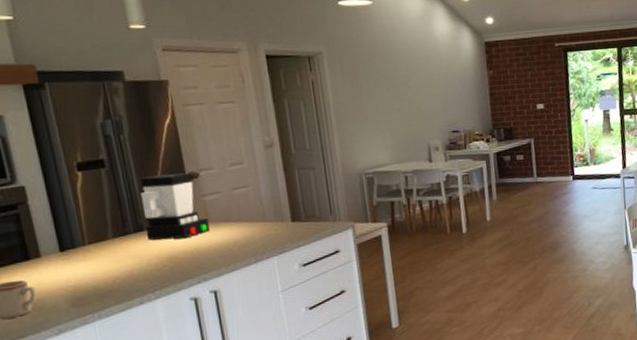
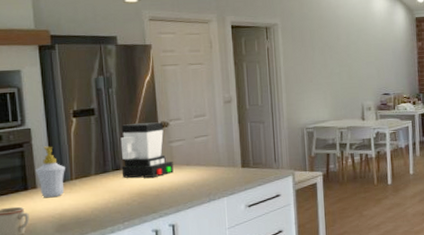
soap bottle: none [36,206,77,268] -> present [35,146,66,198]

